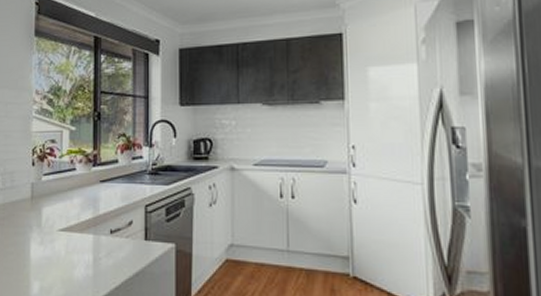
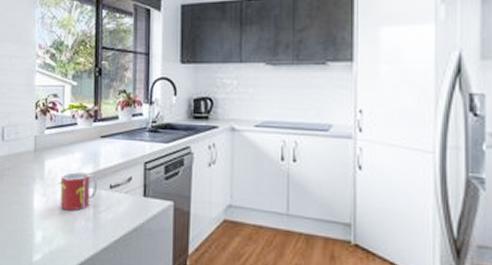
mug: none [58,218,98,259] -> present [60,172,98,211]

